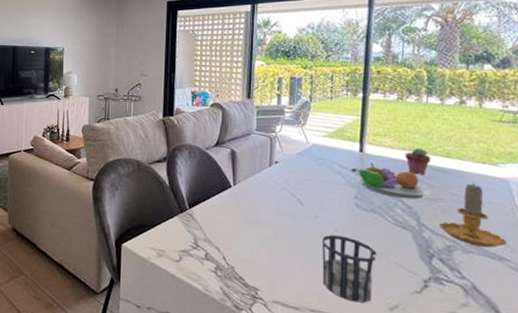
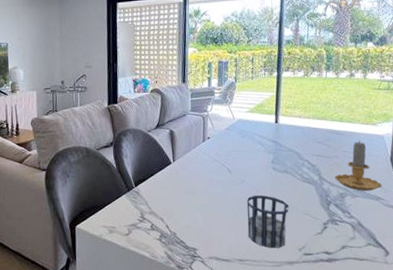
fruit bowl: present [351,163,430,200] -> none [269,131,328,159]
potted succulent: present [404,147,432,175] -> none [309,115,329,138]

